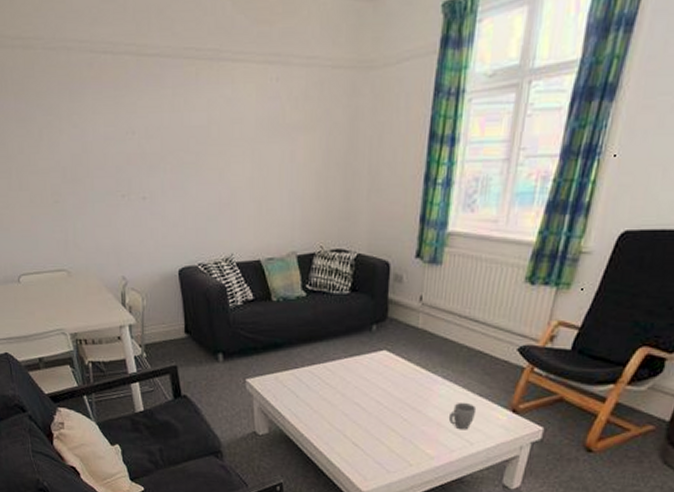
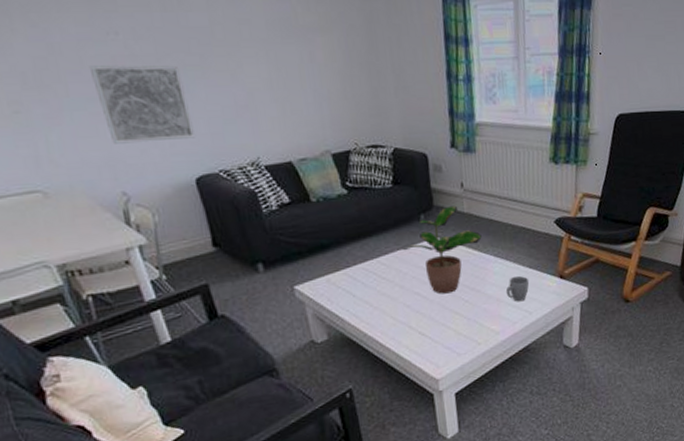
wall art: none [110,162,184,234] -> present [88,65,196,144]
potted plant: none [347,319,433,409] -> present [400,205,482,294]

